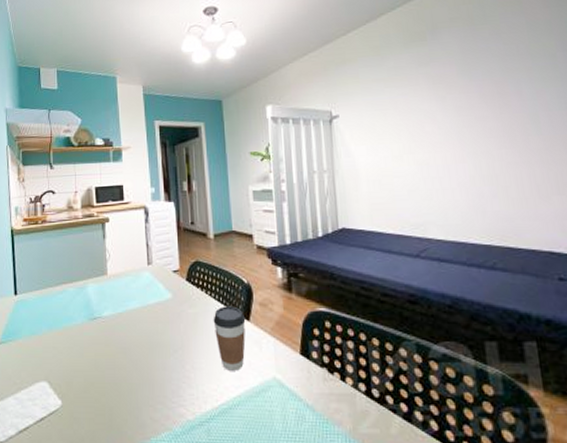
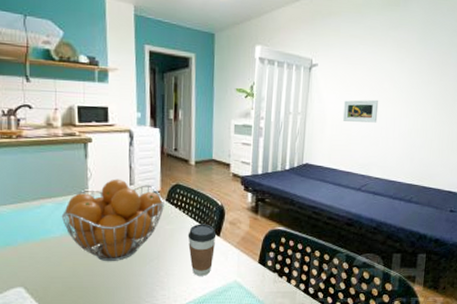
fruit basket: none [82,258,185,353] -> present [61,179,164,262]
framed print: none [377,145,425,175] -> present [342,99,379,123]

